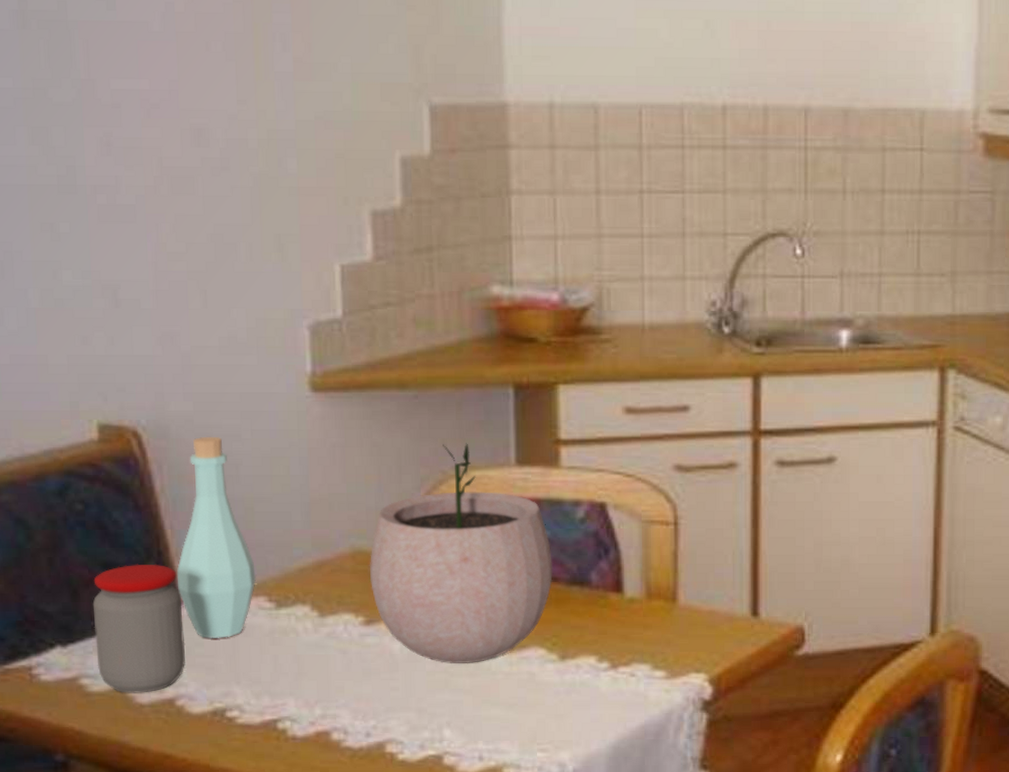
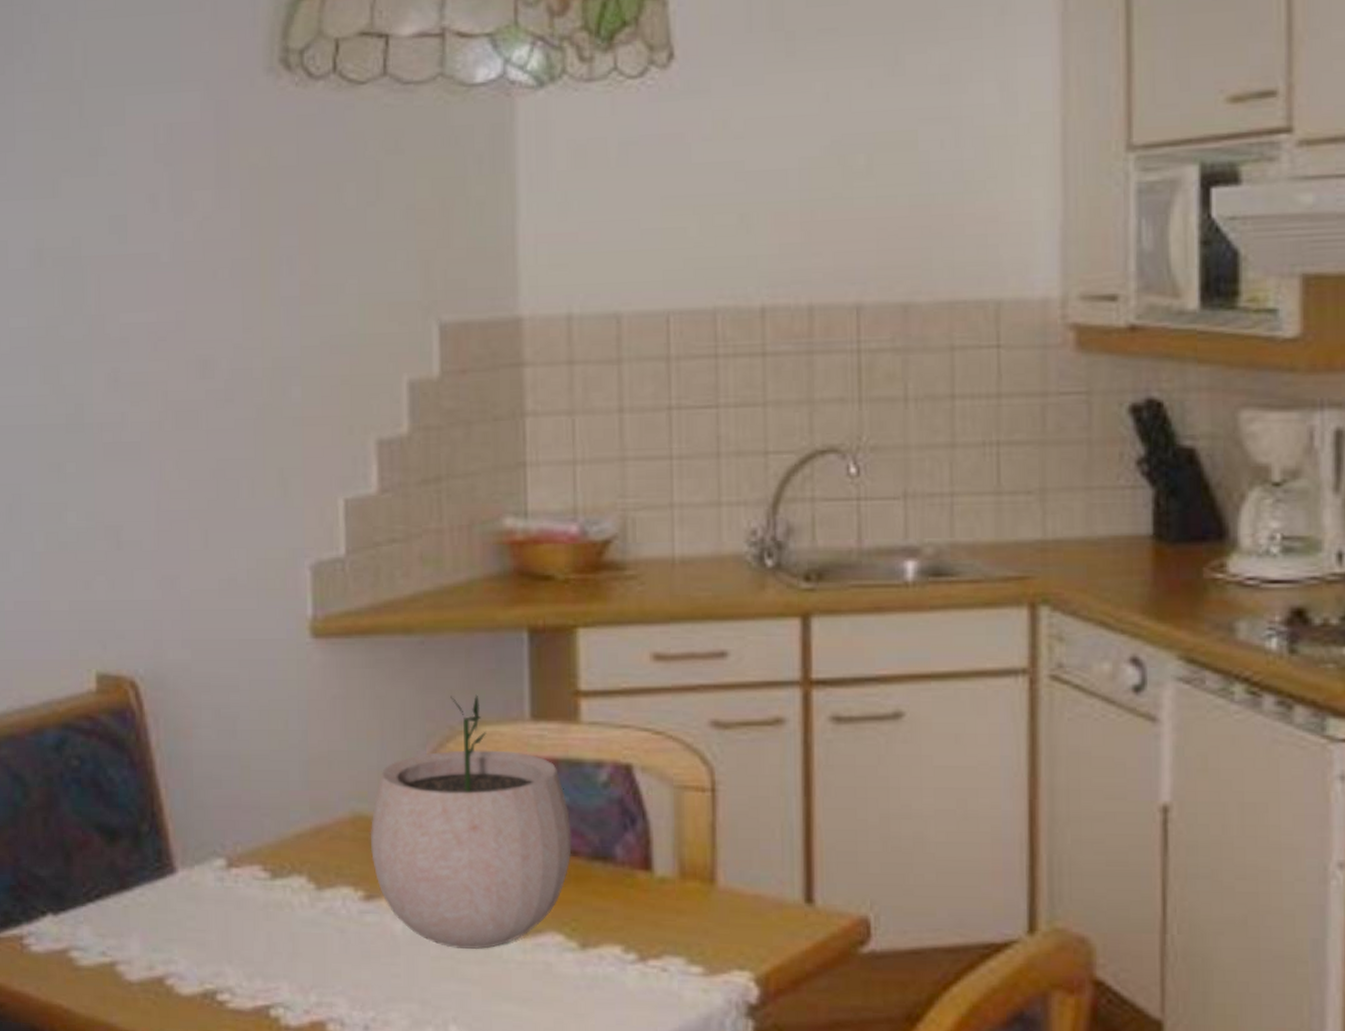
jar: present [92,564,186,693] -> none [85,825,177,970]
bottle: present [177,436,257,638] -> none [171,687,252,911]

